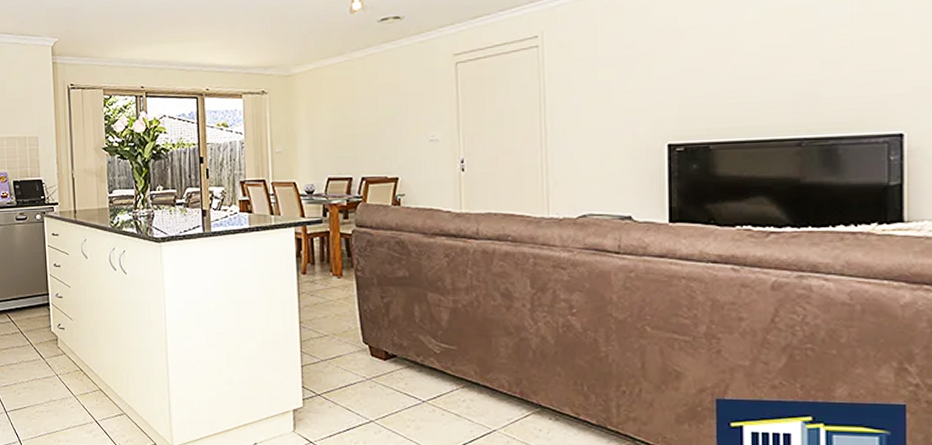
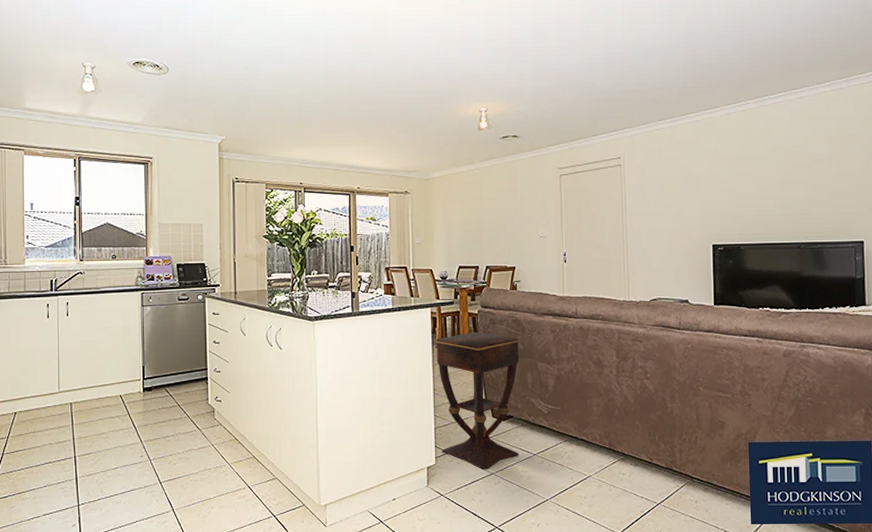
side table: none [300,255,404,416] -> present [435,331,519,469]

